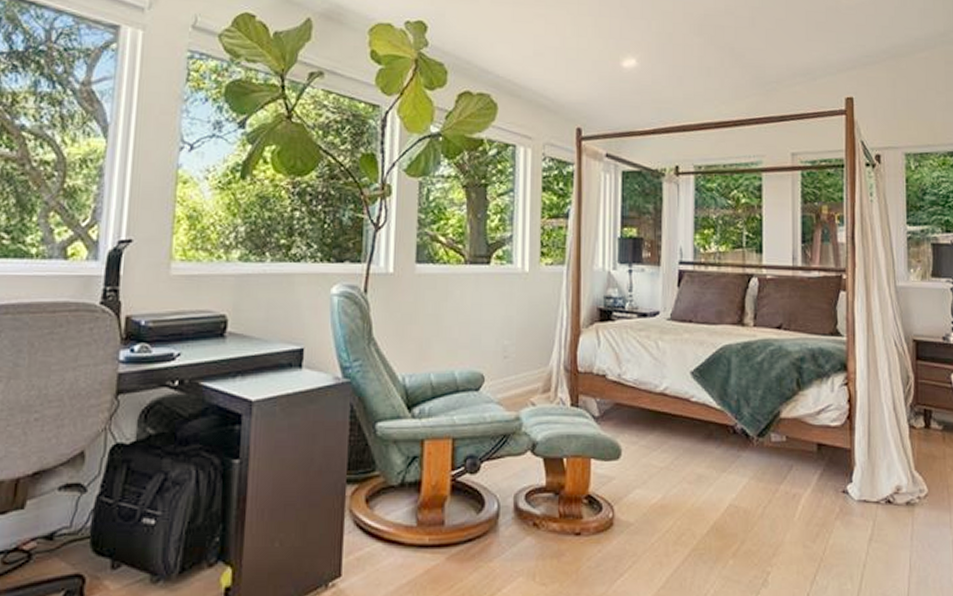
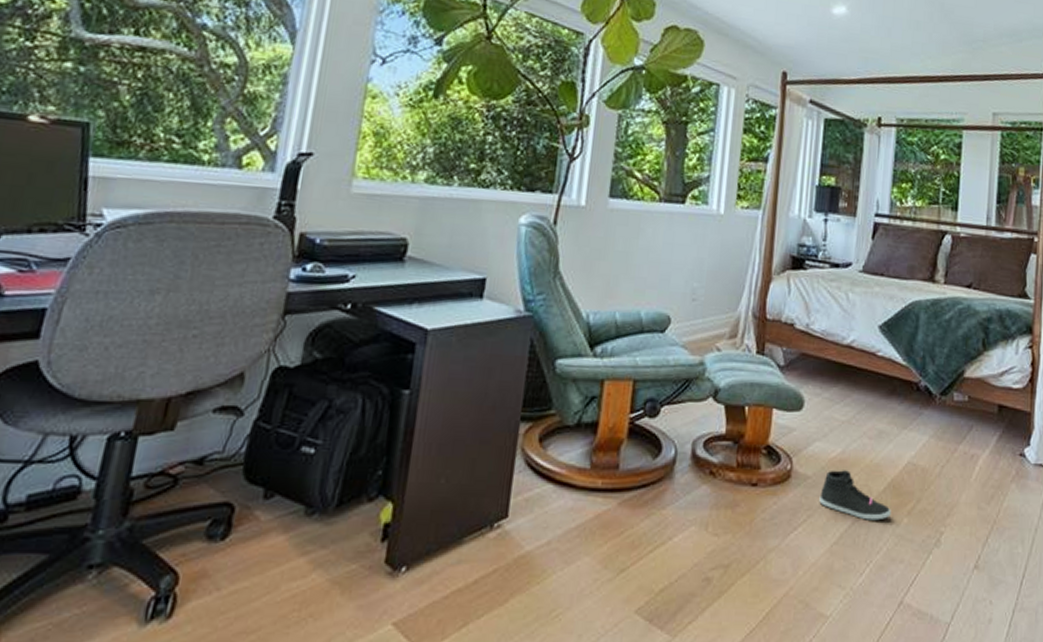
sneaker: none [643,516,716,564] -> present [819,470,891,521]

